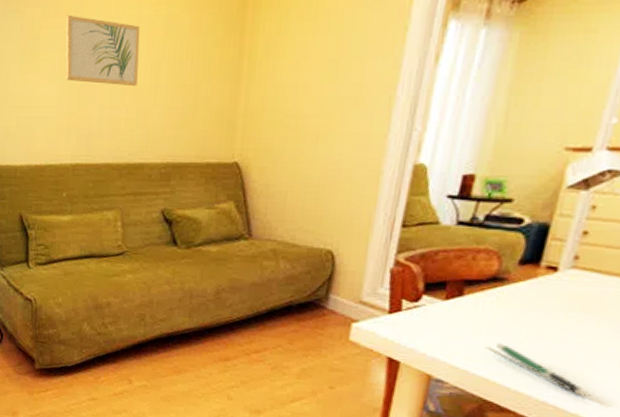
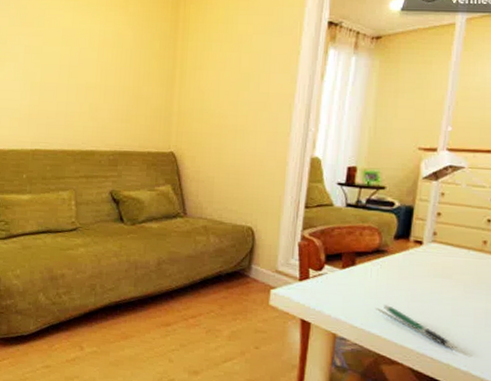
wall art: present [65,15,141,87] -> none [28,25,93,86]

